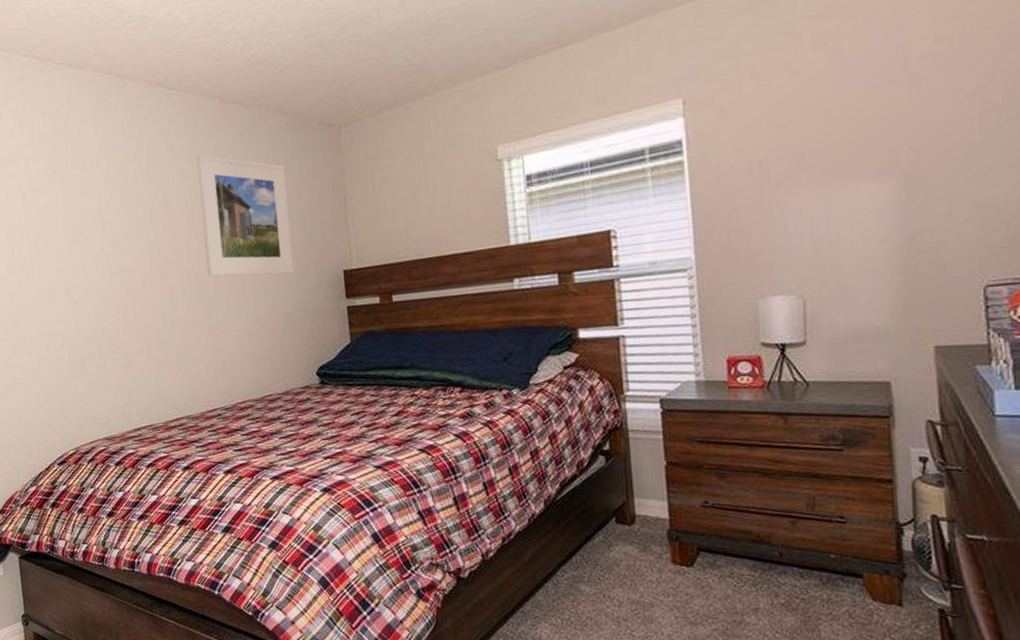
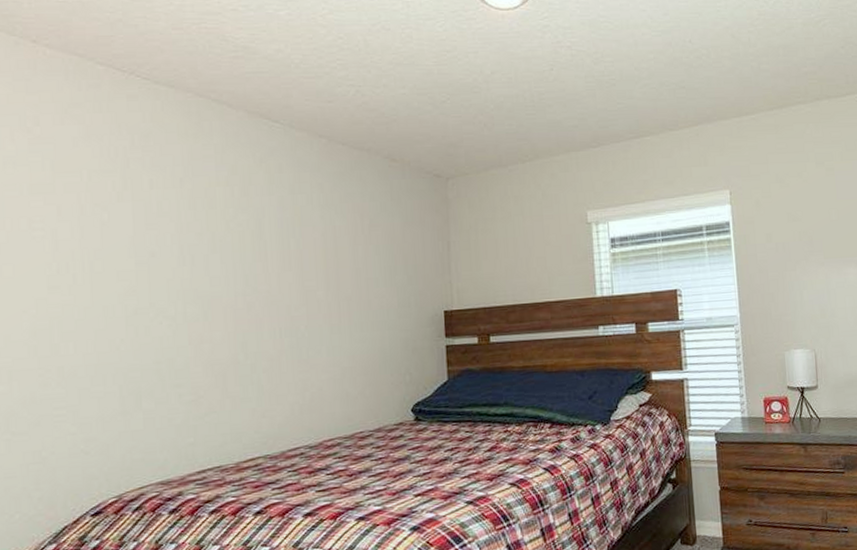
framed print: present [196,154,295,277] -> none [297,188,395,312]

